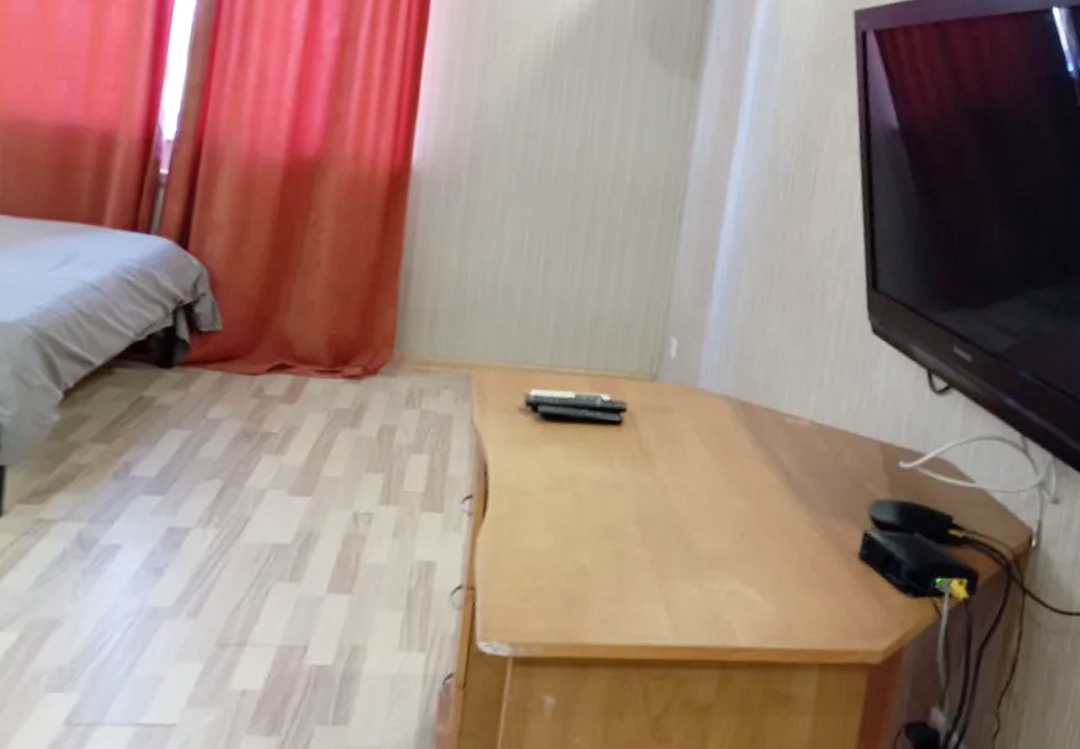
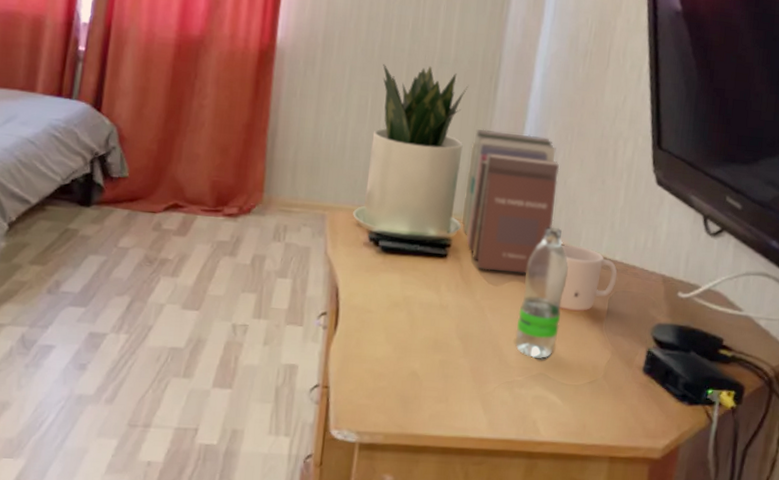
planter: none [506,190,648,405] -> present [353,63,469,241]
books: none [639,269,757,443] -> present [461,129,560,274]
bottle: none [705,385,769,546] -> present [515,226,568,359]
mug: none [759,407,827,488] -> present [560,244,618,312]

